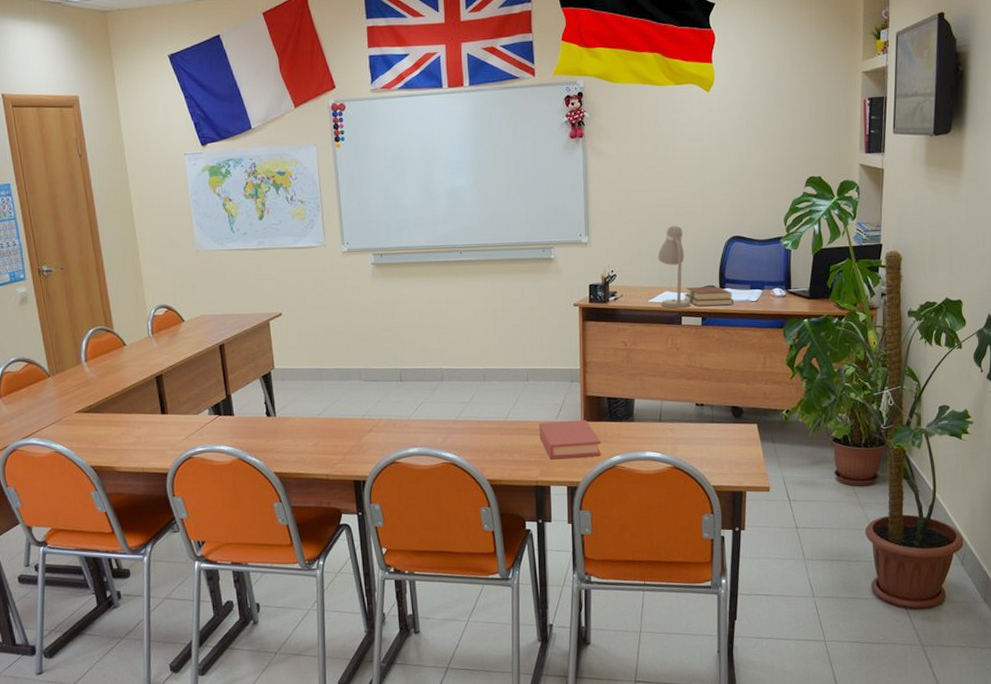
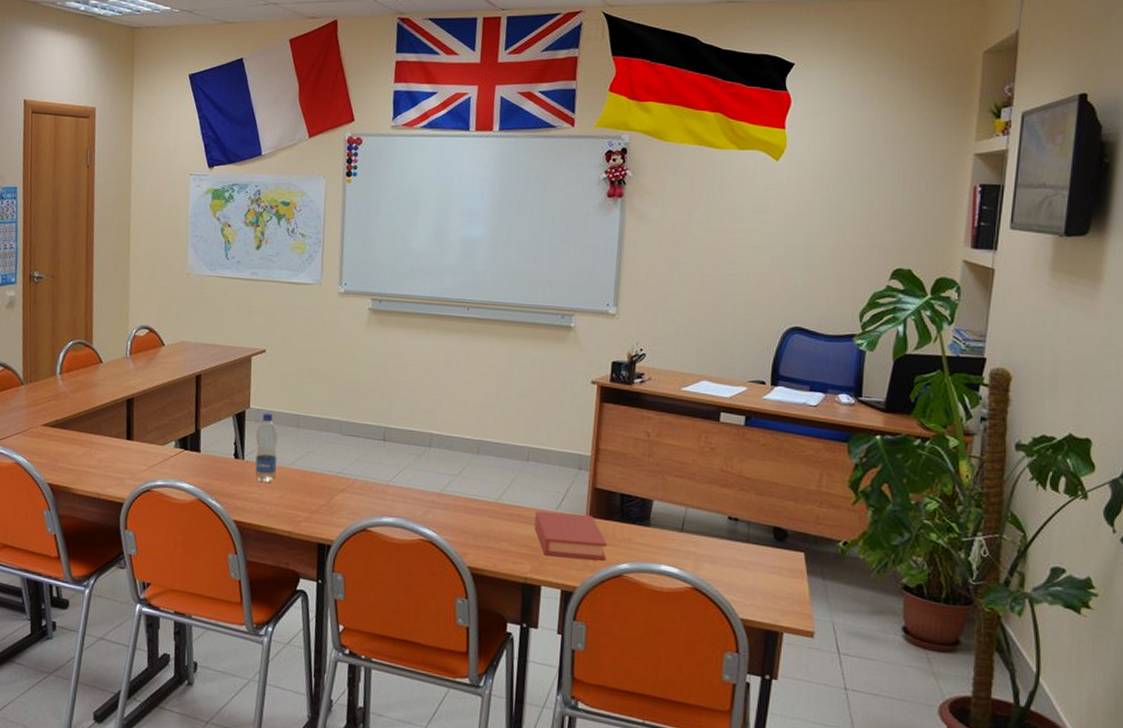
bottle: none [284,371,307,435] -> present [255,413,278,483]
desk lamp: present [657,225,690,308] -> none [697,306,732,402]
books: present [684,286,733,307] -> none [725,379,787,407]

